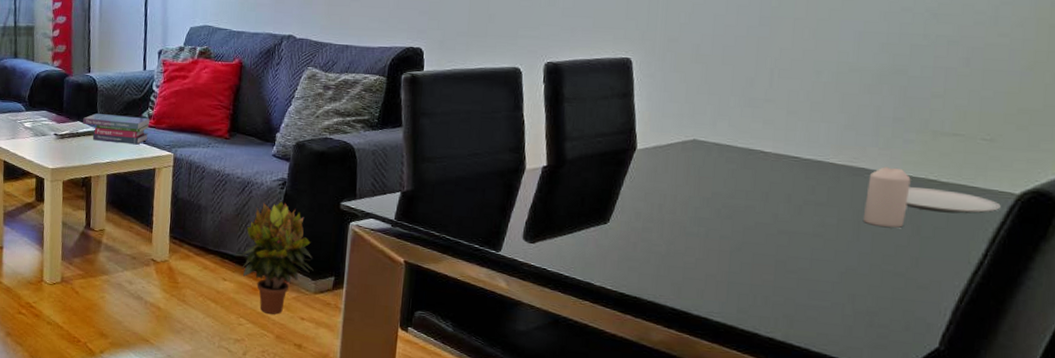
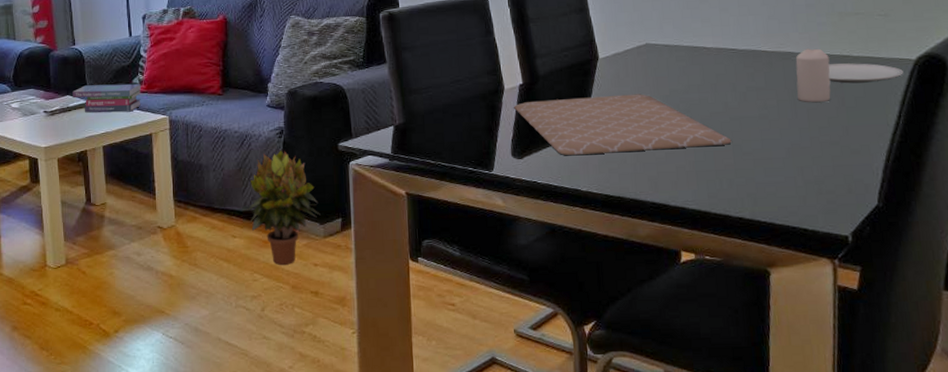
placemat: none [533,185,776,260] -> present [514,94,732,156]

